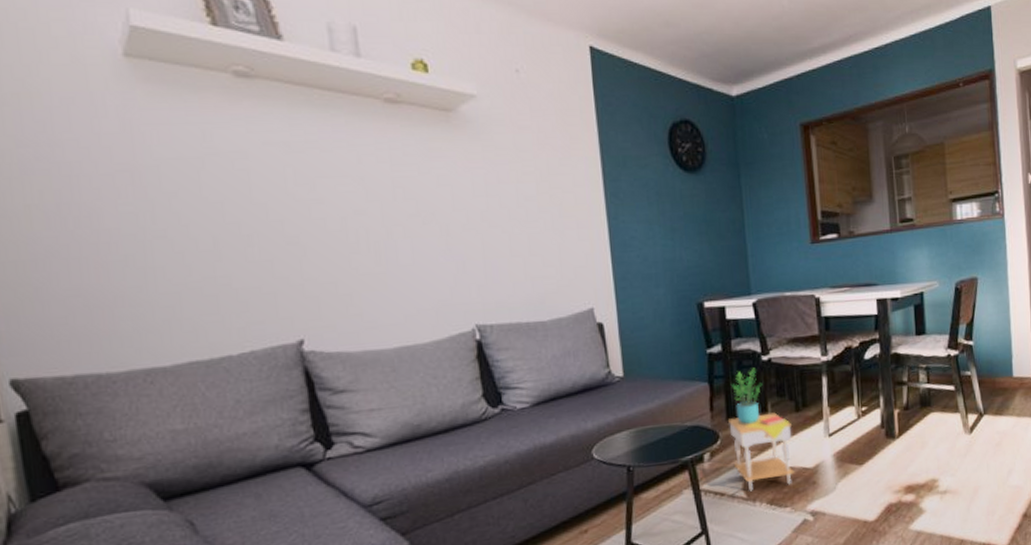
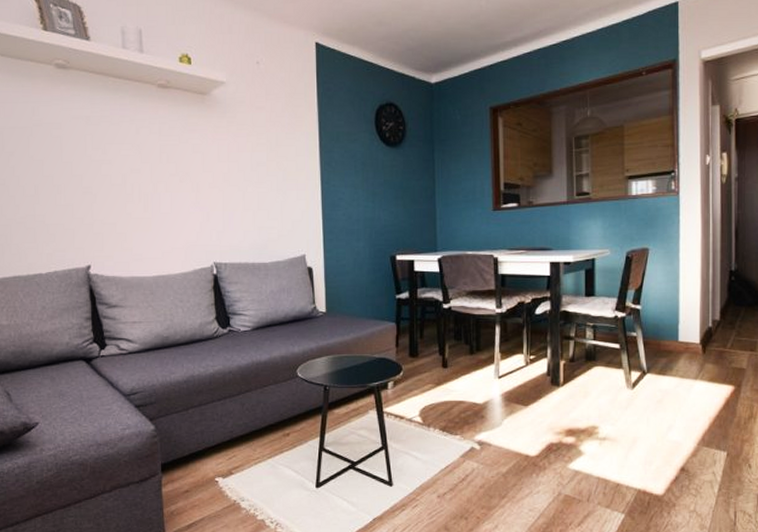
side table: present [727,367,795,491] -> none [410,314,466,418]

